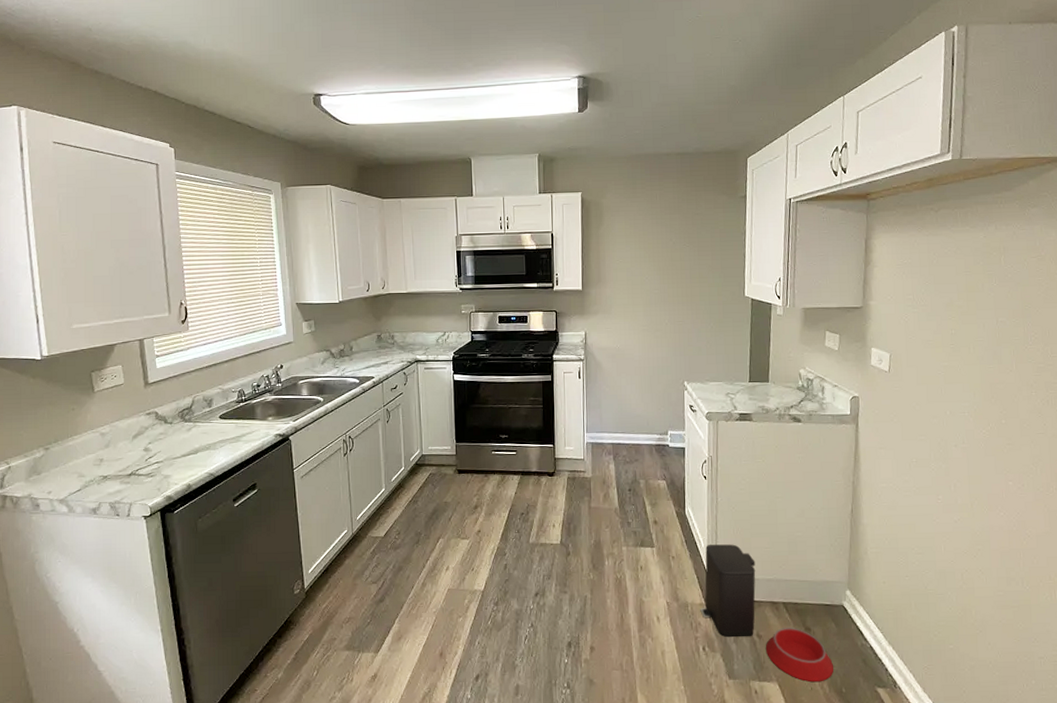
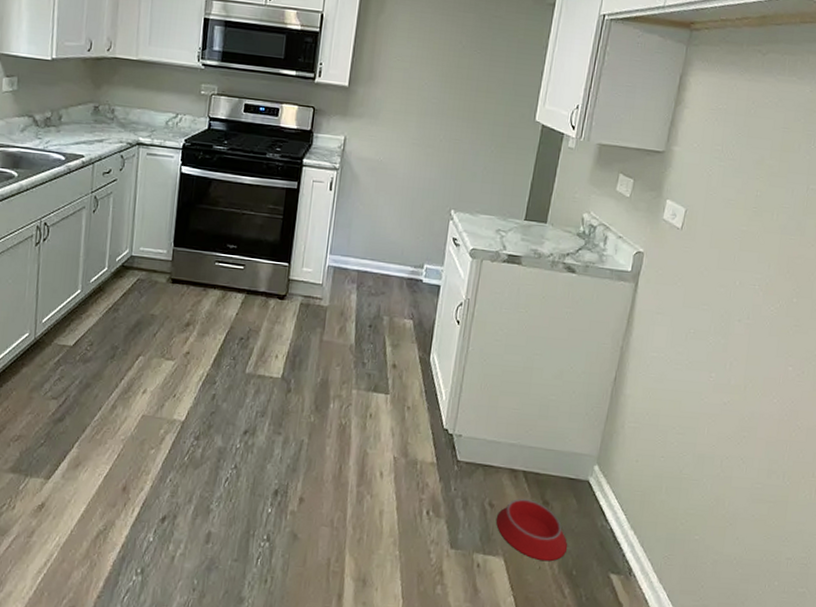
pedal bin: present [700,544,756,637] -> none [430,398,500,505]

